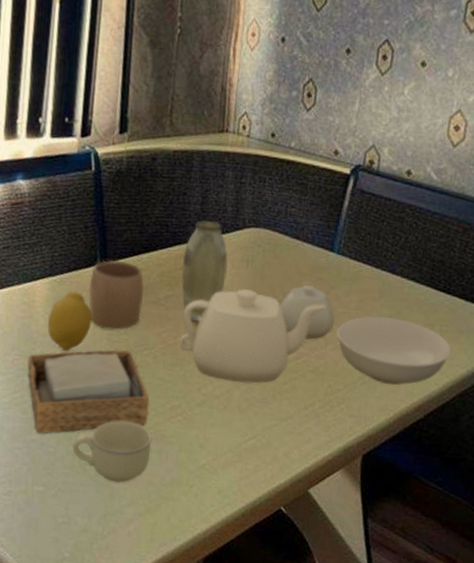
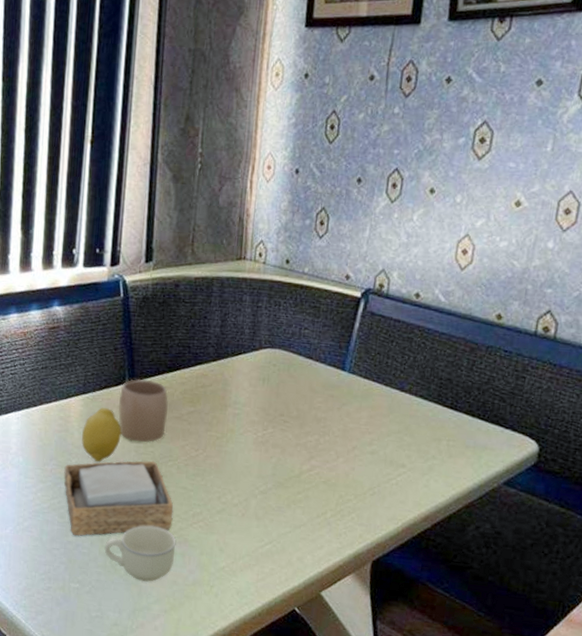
teapot: present [179,289,327,384] -> none [200,405,338,493]
vase: present [181,220,228,322] -> none [202,341,246,436]
sugar bowl: present [279,284,335,340] -> none [293,401,346,453]
bowl: present [337,316,452,385] -> none [348,431,458,496]

